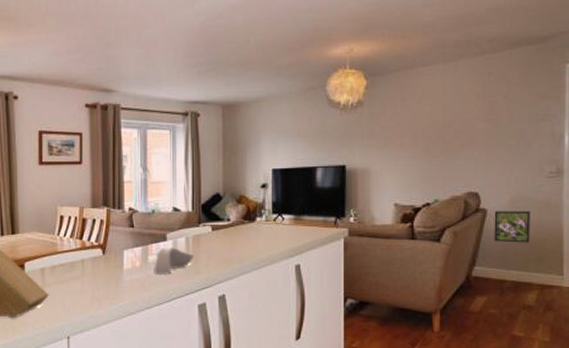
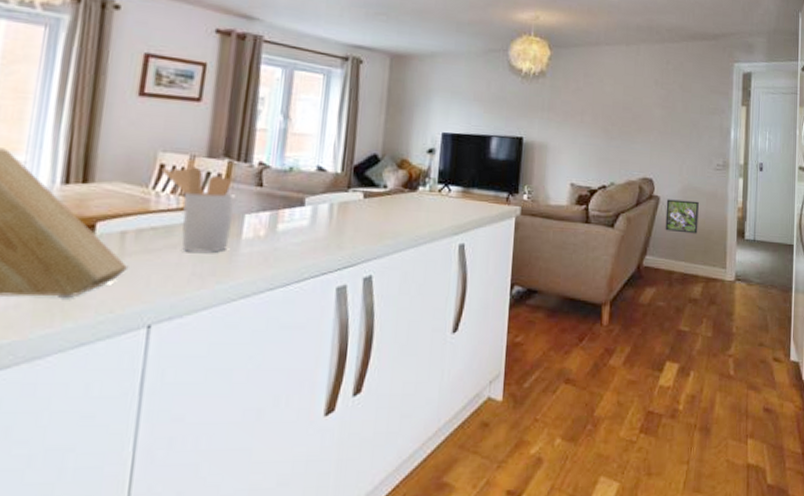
utensil holder: none [62,216,116,281] -> present [161,166,236,252]
spoon rest: present [154,247,195,276] -> none [283,214,339,250]

